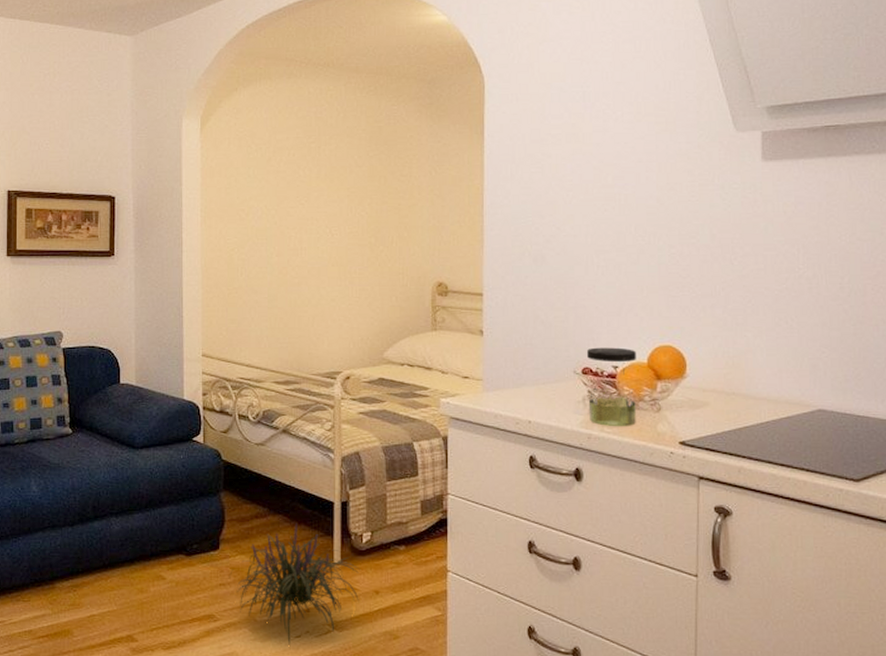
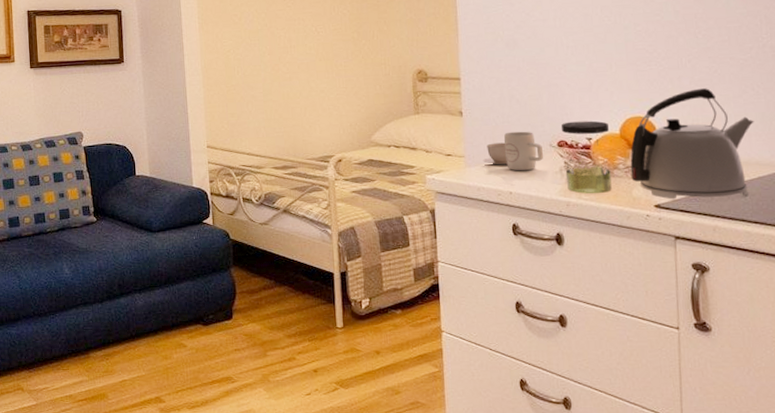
plant: present [229,523,360,644] -> none [243,292,362,401]
teacup: none [502,367,528,391] -> present [483,142,508,165]
mug: none [525,355,567,399] -> present [503,131,544,171]
kettle: none [656,319,786,437] -> present [630,88,754,200]

